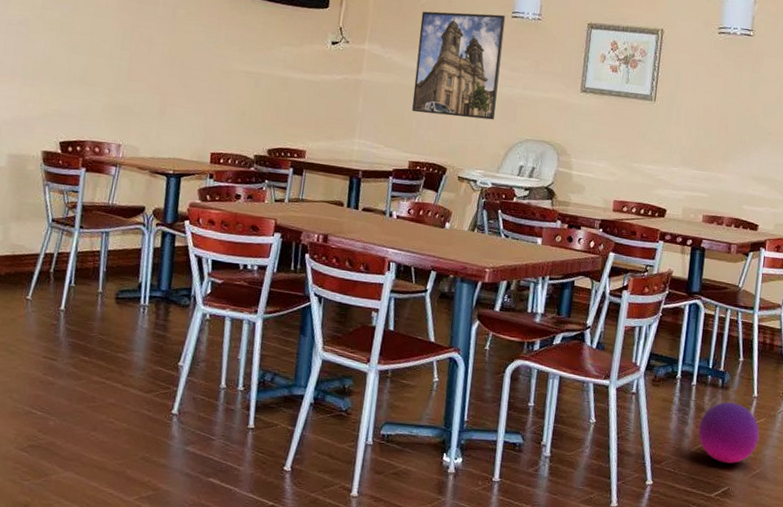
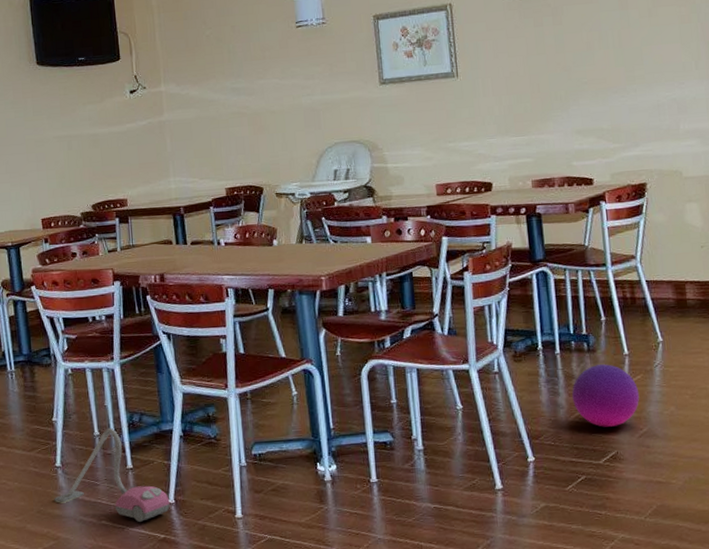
vacuum cleaner: none [162,382,286,485] -> present [54,427,170,522]
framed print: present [412,11,506,120] -> none [208,27,300,140]

